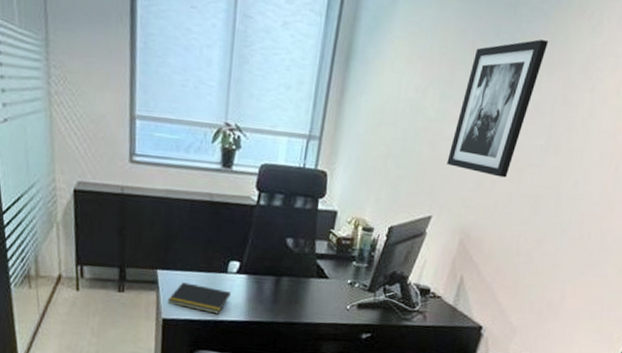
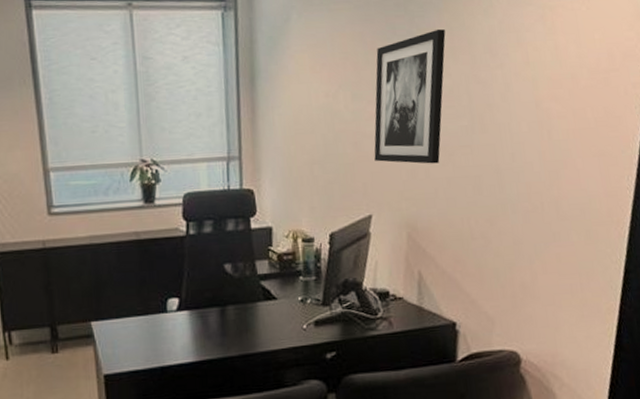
notepad: present [167,282,231,314] -> none [107,330,175,360]

